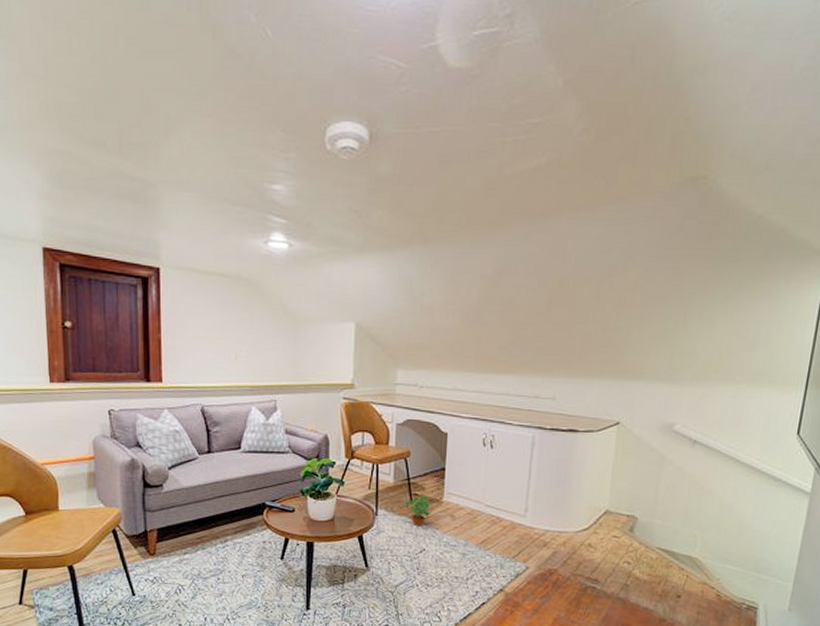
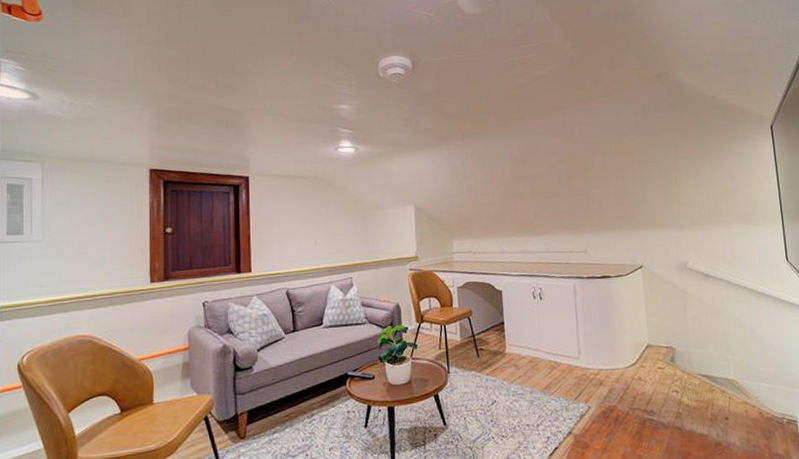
decorative plant: present [404,495,432,527] -> none [472,349,498,380]

